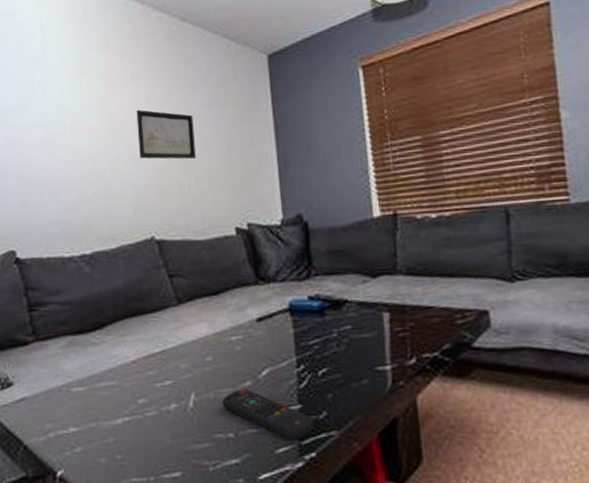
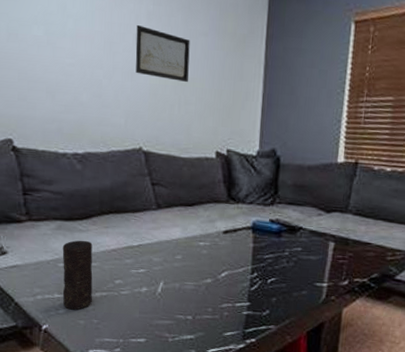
candle: none [75,355,113,446] -> present [62,240,93,310]
remote control: present [223,388,314,440] -> none [186,284,258,328]

